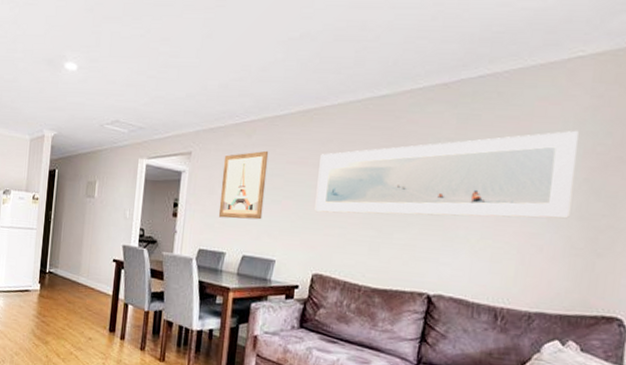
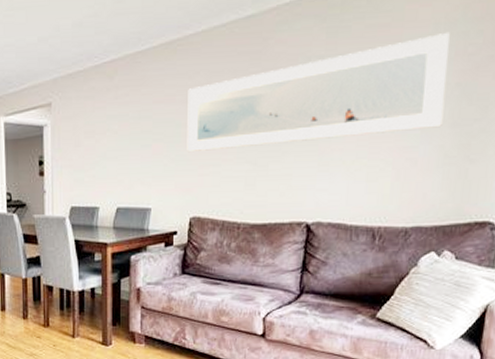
wall art: present [218,150,269,220] -> none [86,92,134,171]

